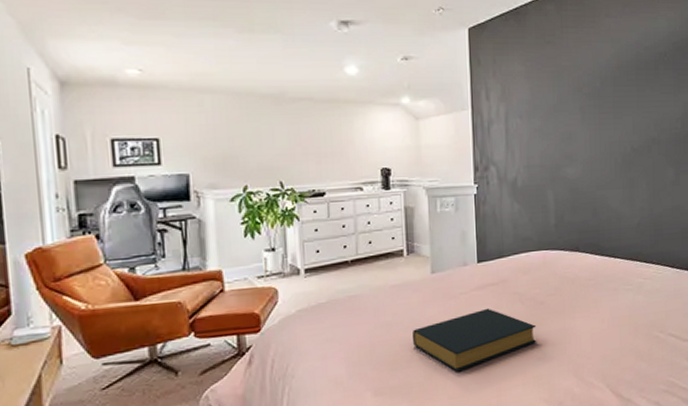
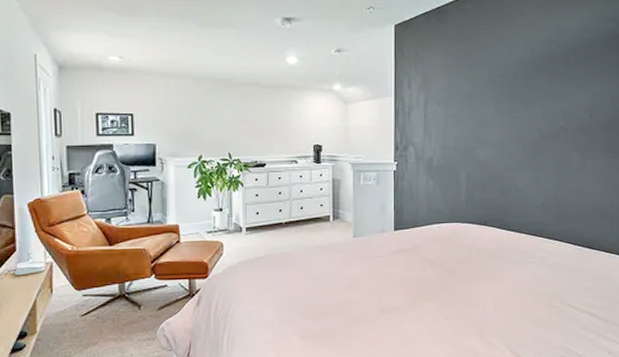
hardback book: present [413,308,537,372] -> none [335,270,445,324]

